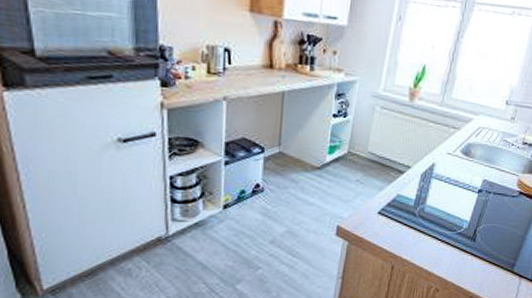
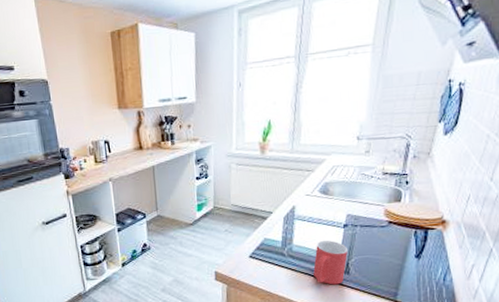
mug: none [441,203,479,251] -> present [313,240,348,285]

